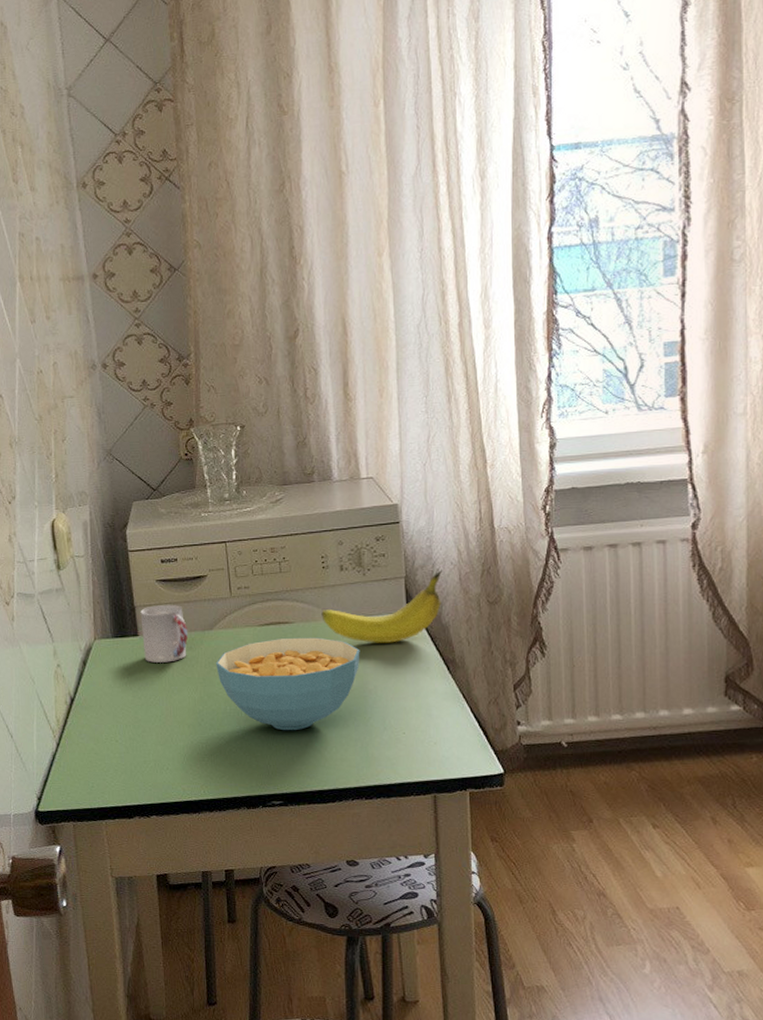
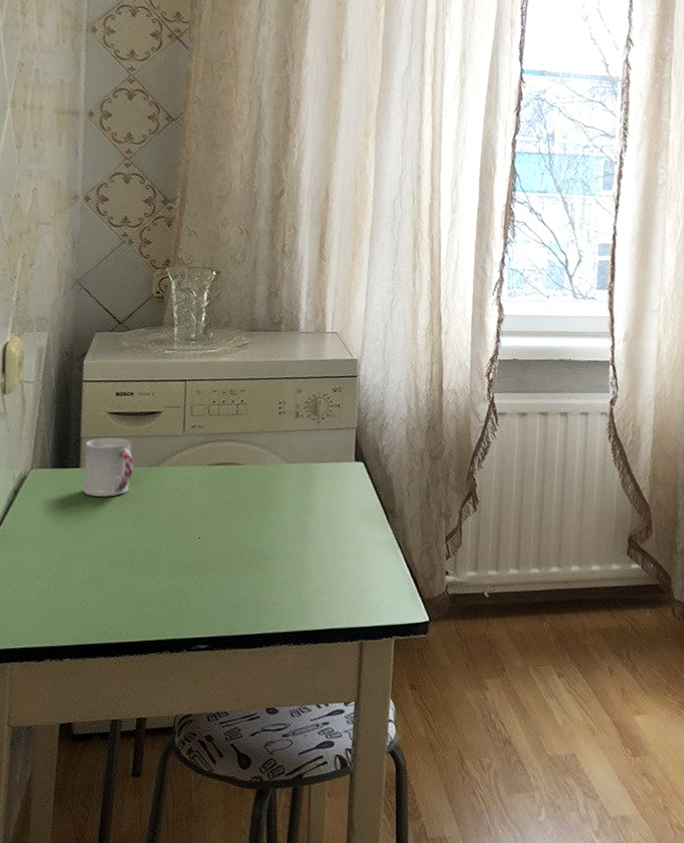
cereal bowl: present [216,637,360,731] -> none [158,479,306,573]
fruit: present [321,570,442,643] -> none [272,424,392,490]

